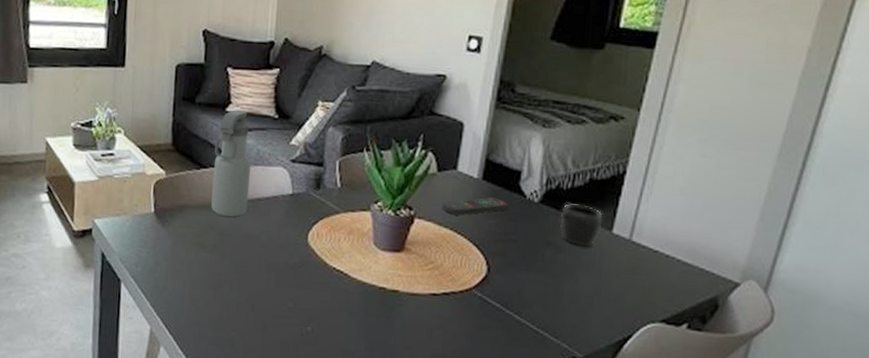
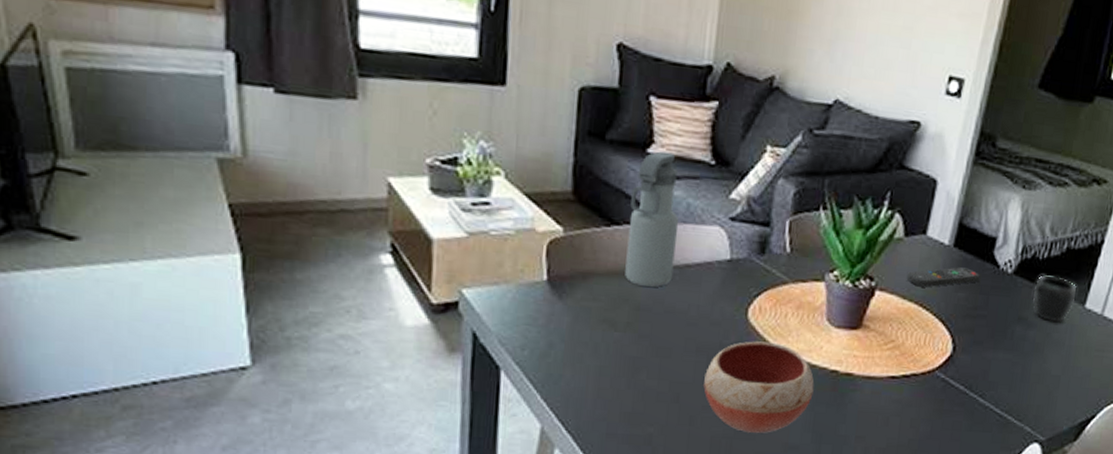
bowl: none [274,261,366,340] -> present [704,341,815,433]

